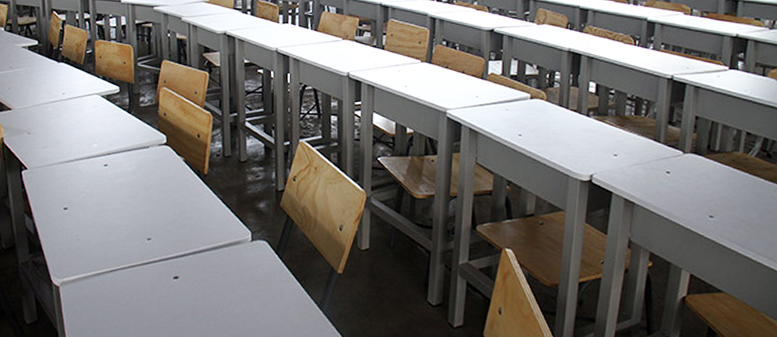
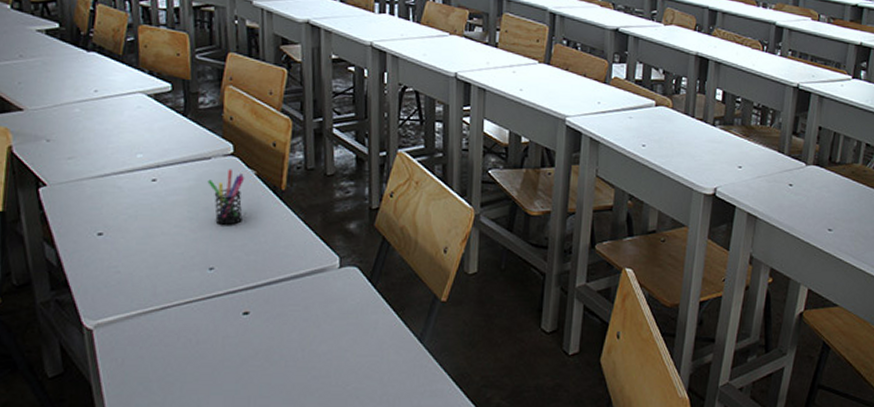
pen holder: none [146,156,176,203] -> present [207,169,245,225]

